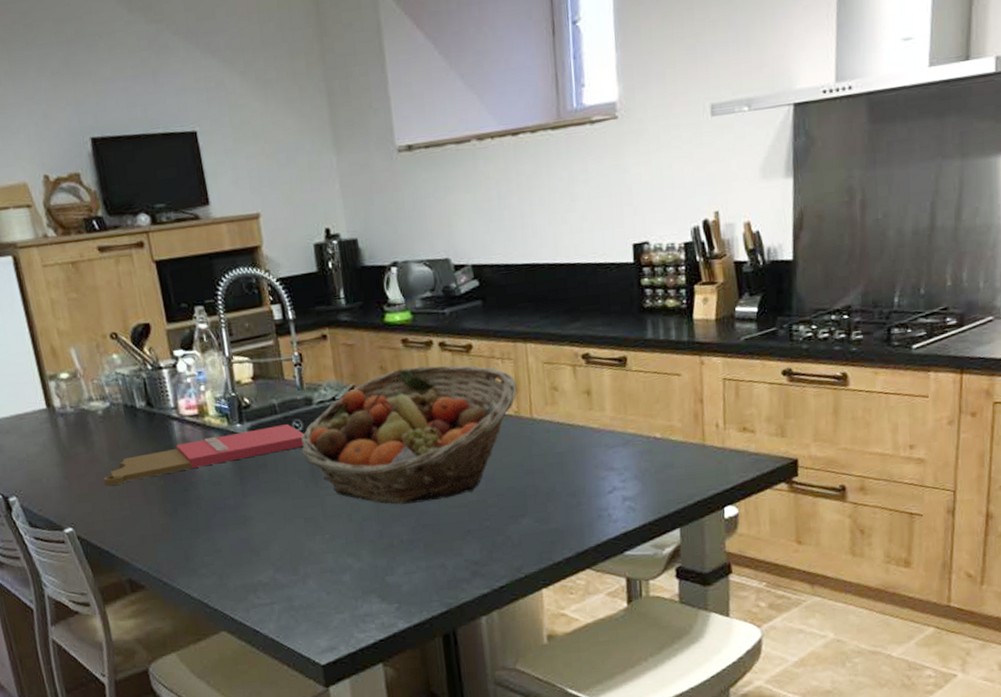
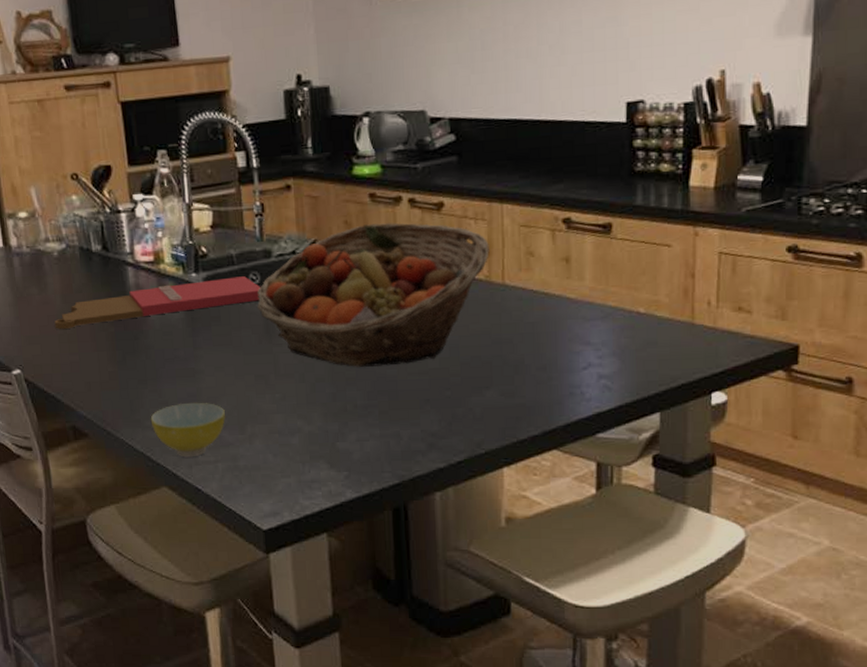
bowl: none [205,547,278,602] -> present [150,402,225,458]

